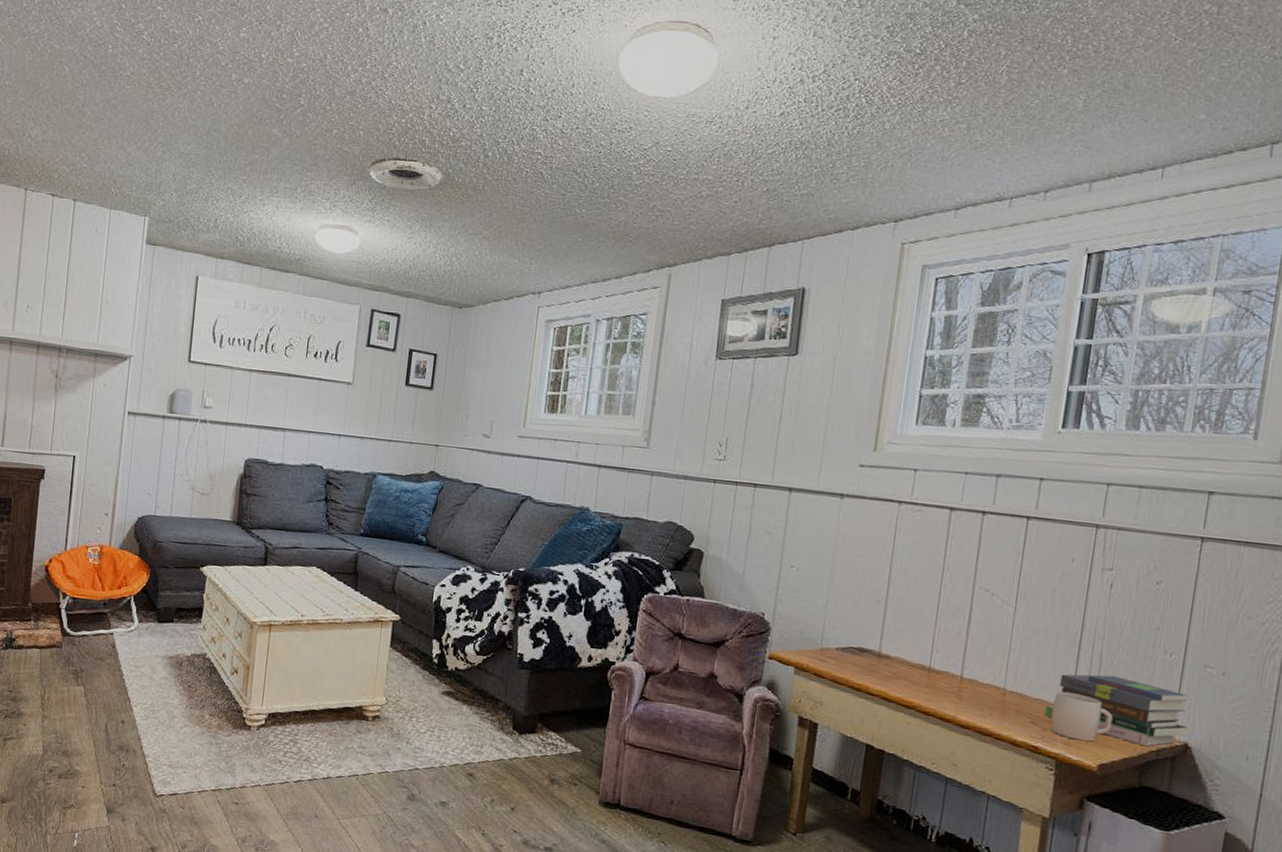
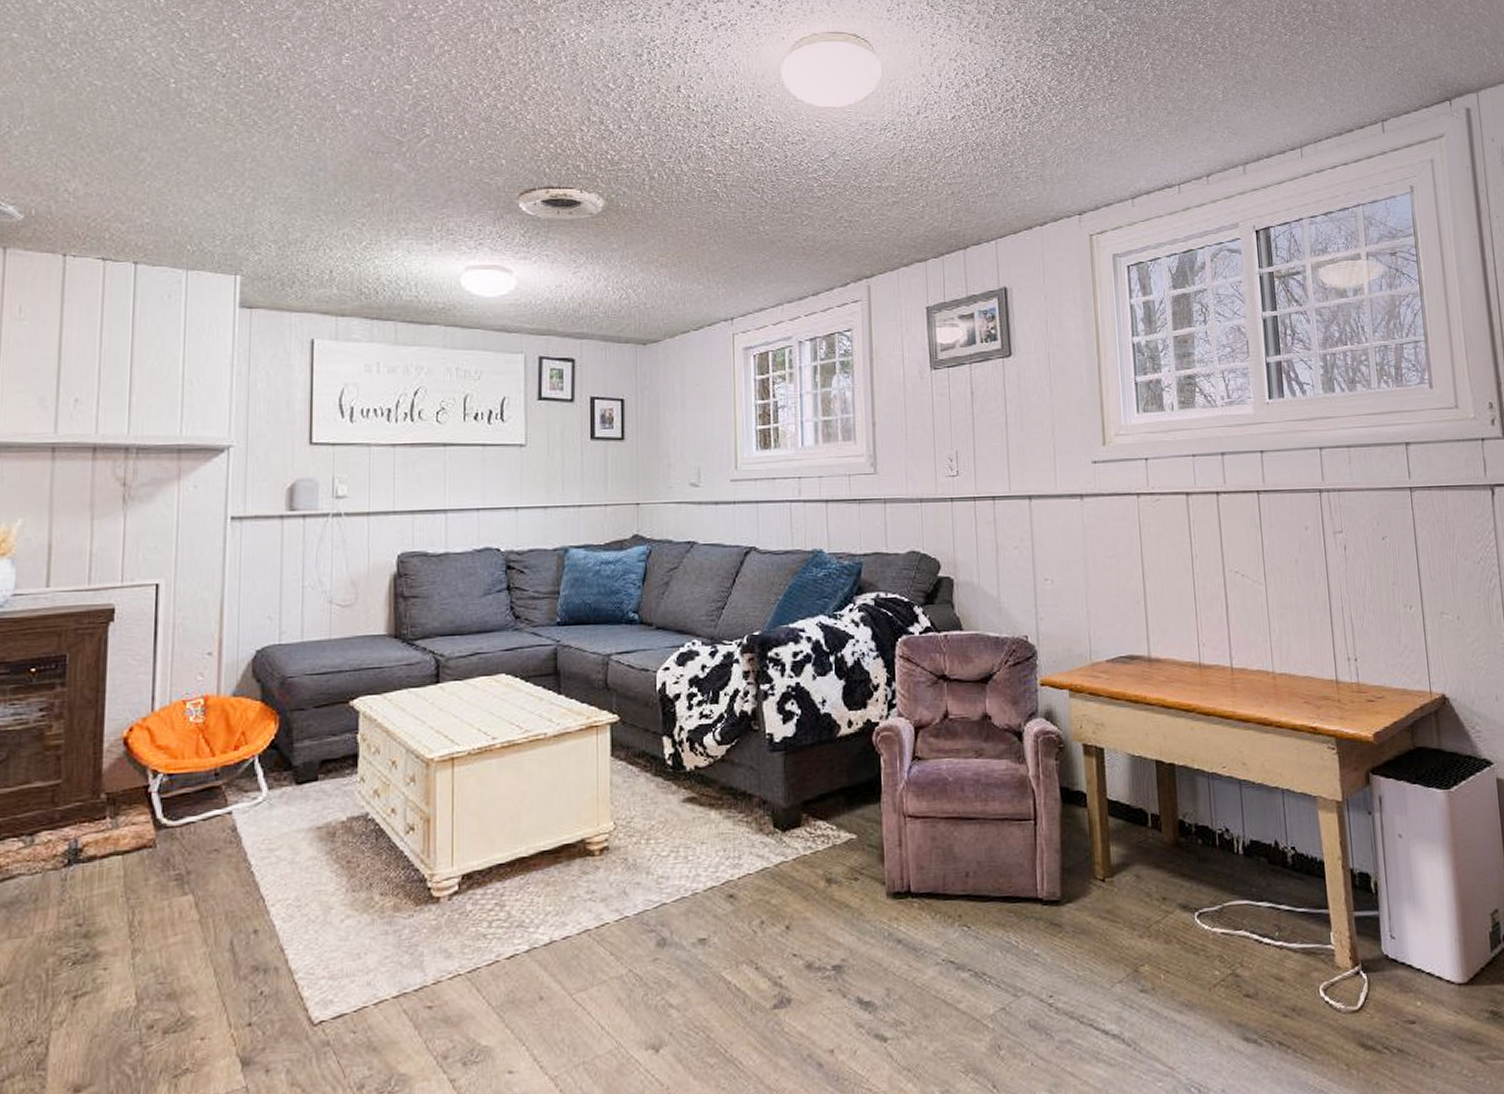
books: present [1044,674,1189,747] -> none [1314,638,1443,706]
mug: present [1050,691,1113,742] -> none [1319,663,1377,713]

